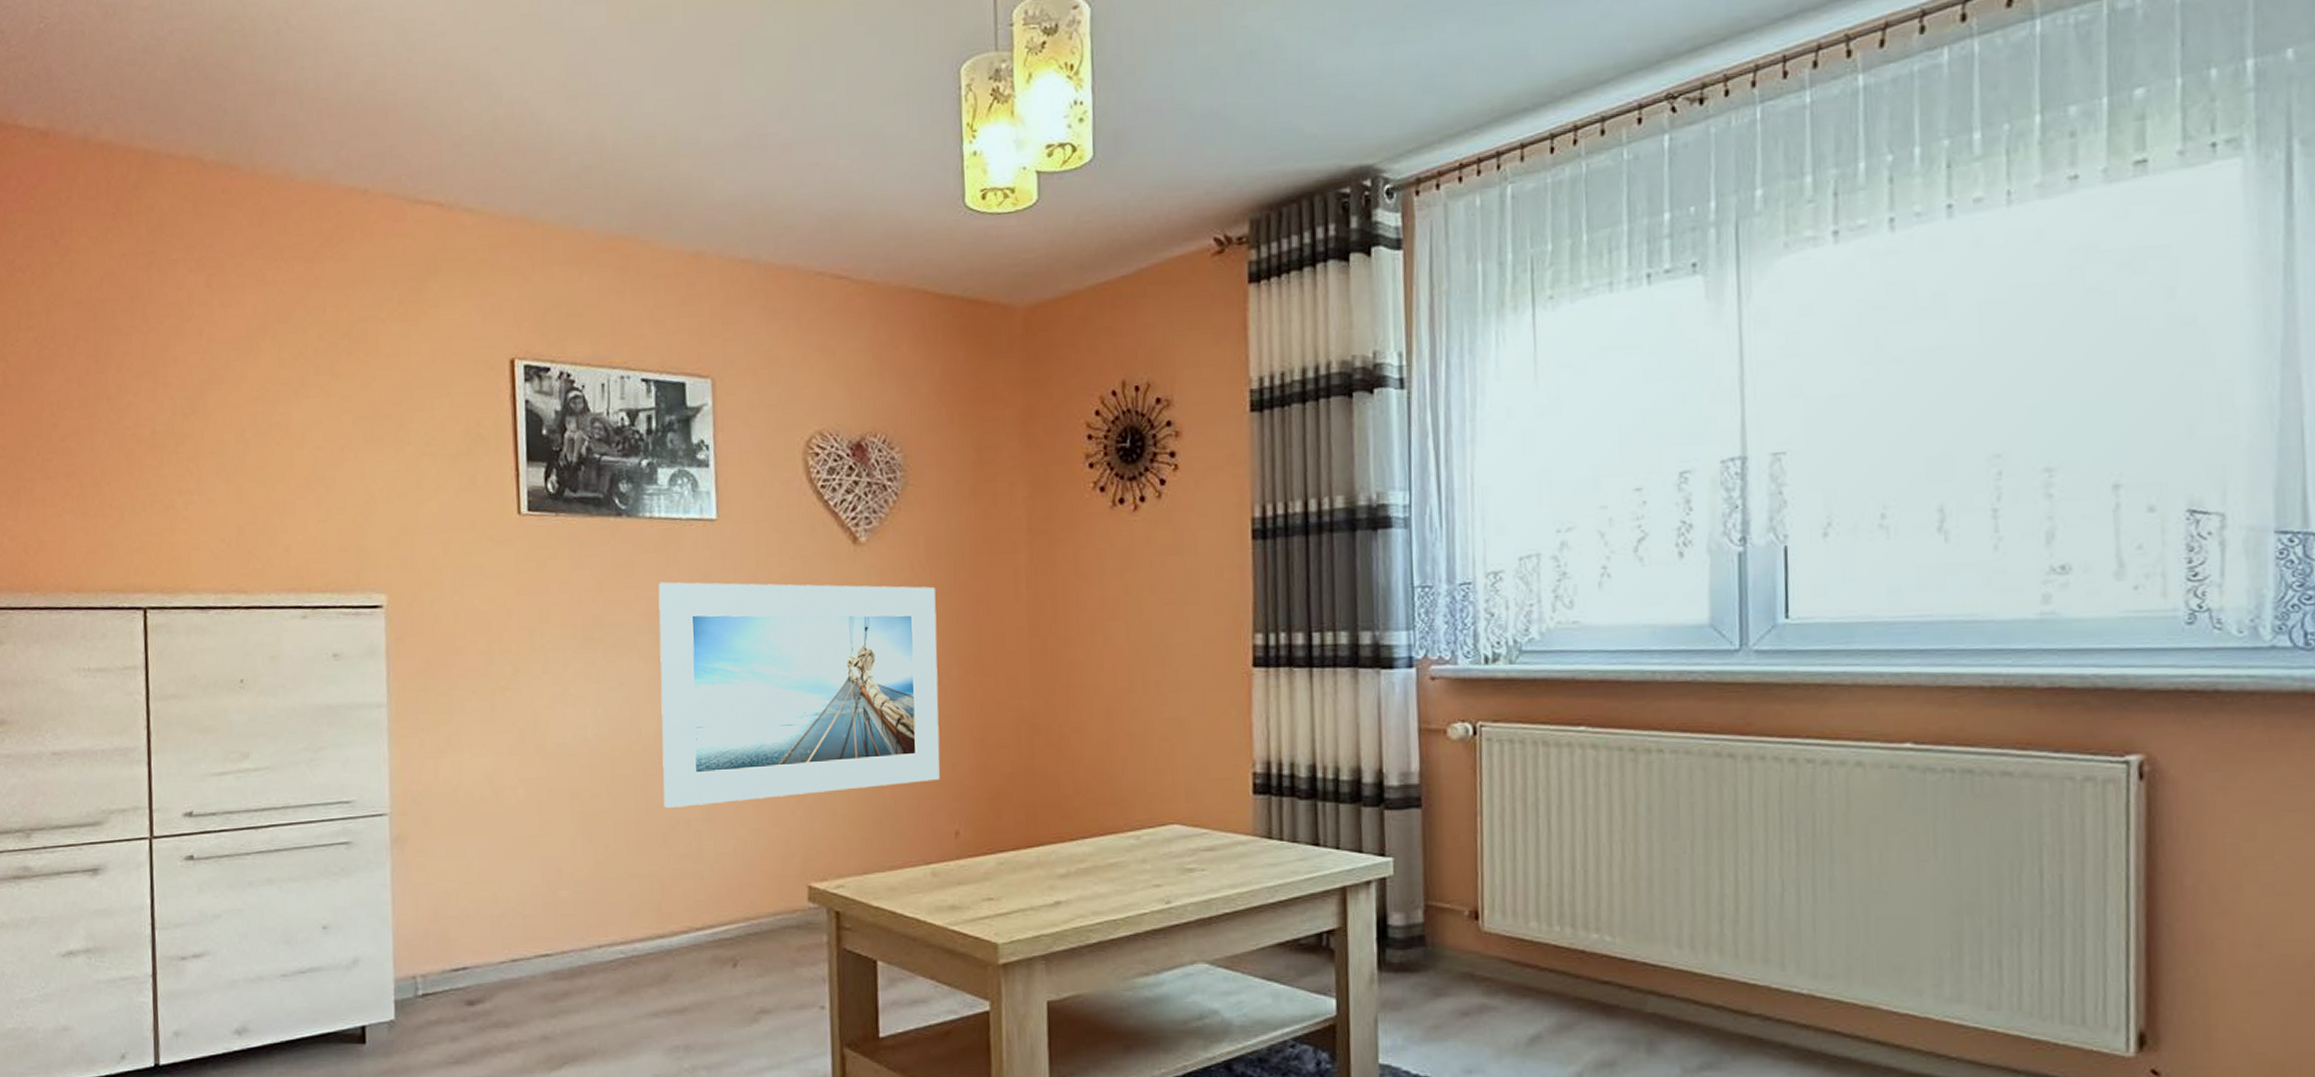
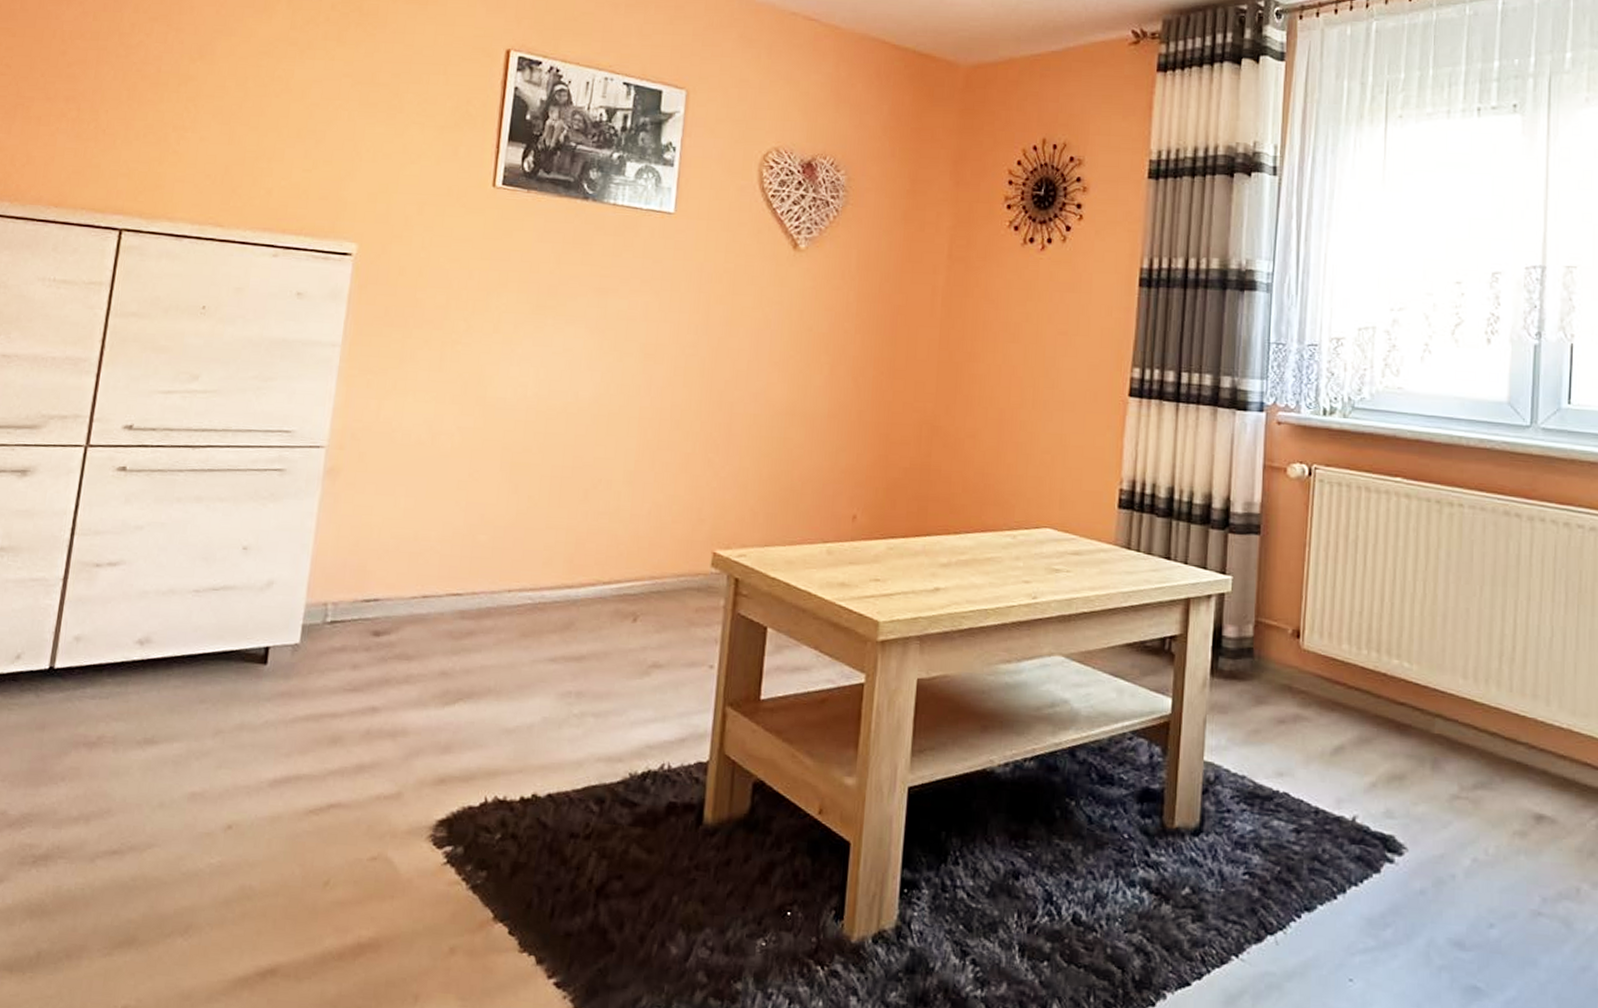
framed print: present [658,582,940,809] -> none [589,262,861,469]

